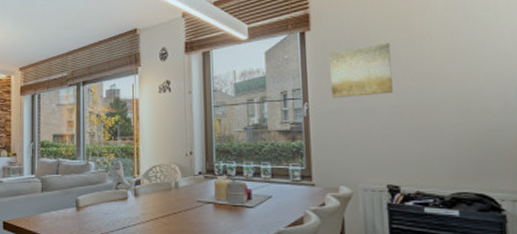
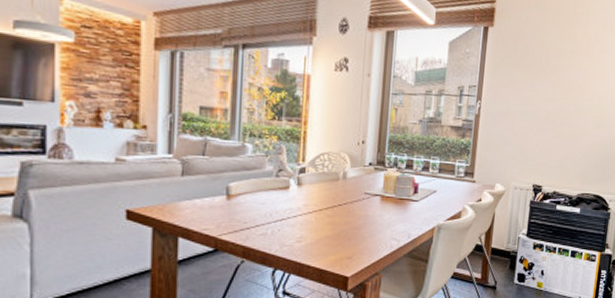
wall art: present [329,43,393,99] -> none [502,51,556,101]

